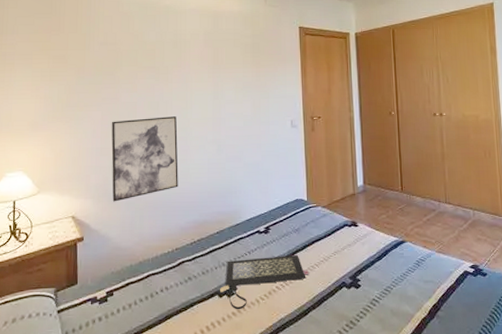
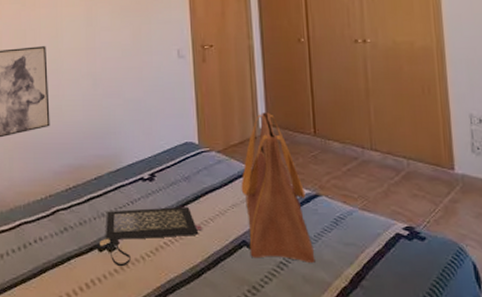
tote bag: none [342,173,401,298] -> present [241,112,315,263]

